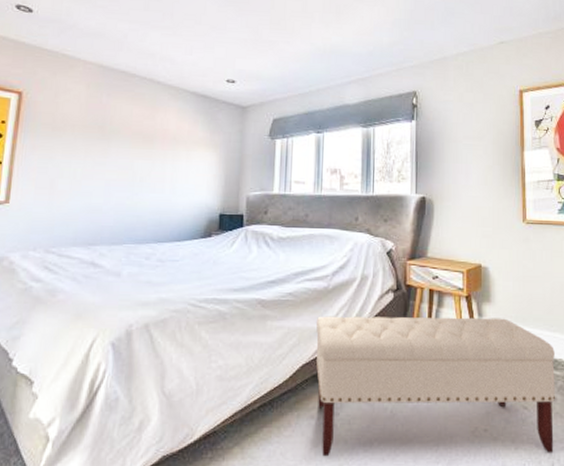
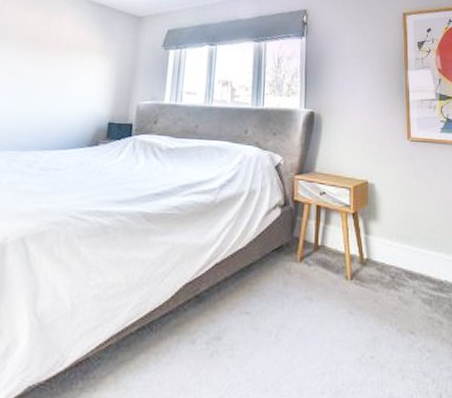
bench: present [315,316,556,457] -> none [199,231,443,387]

